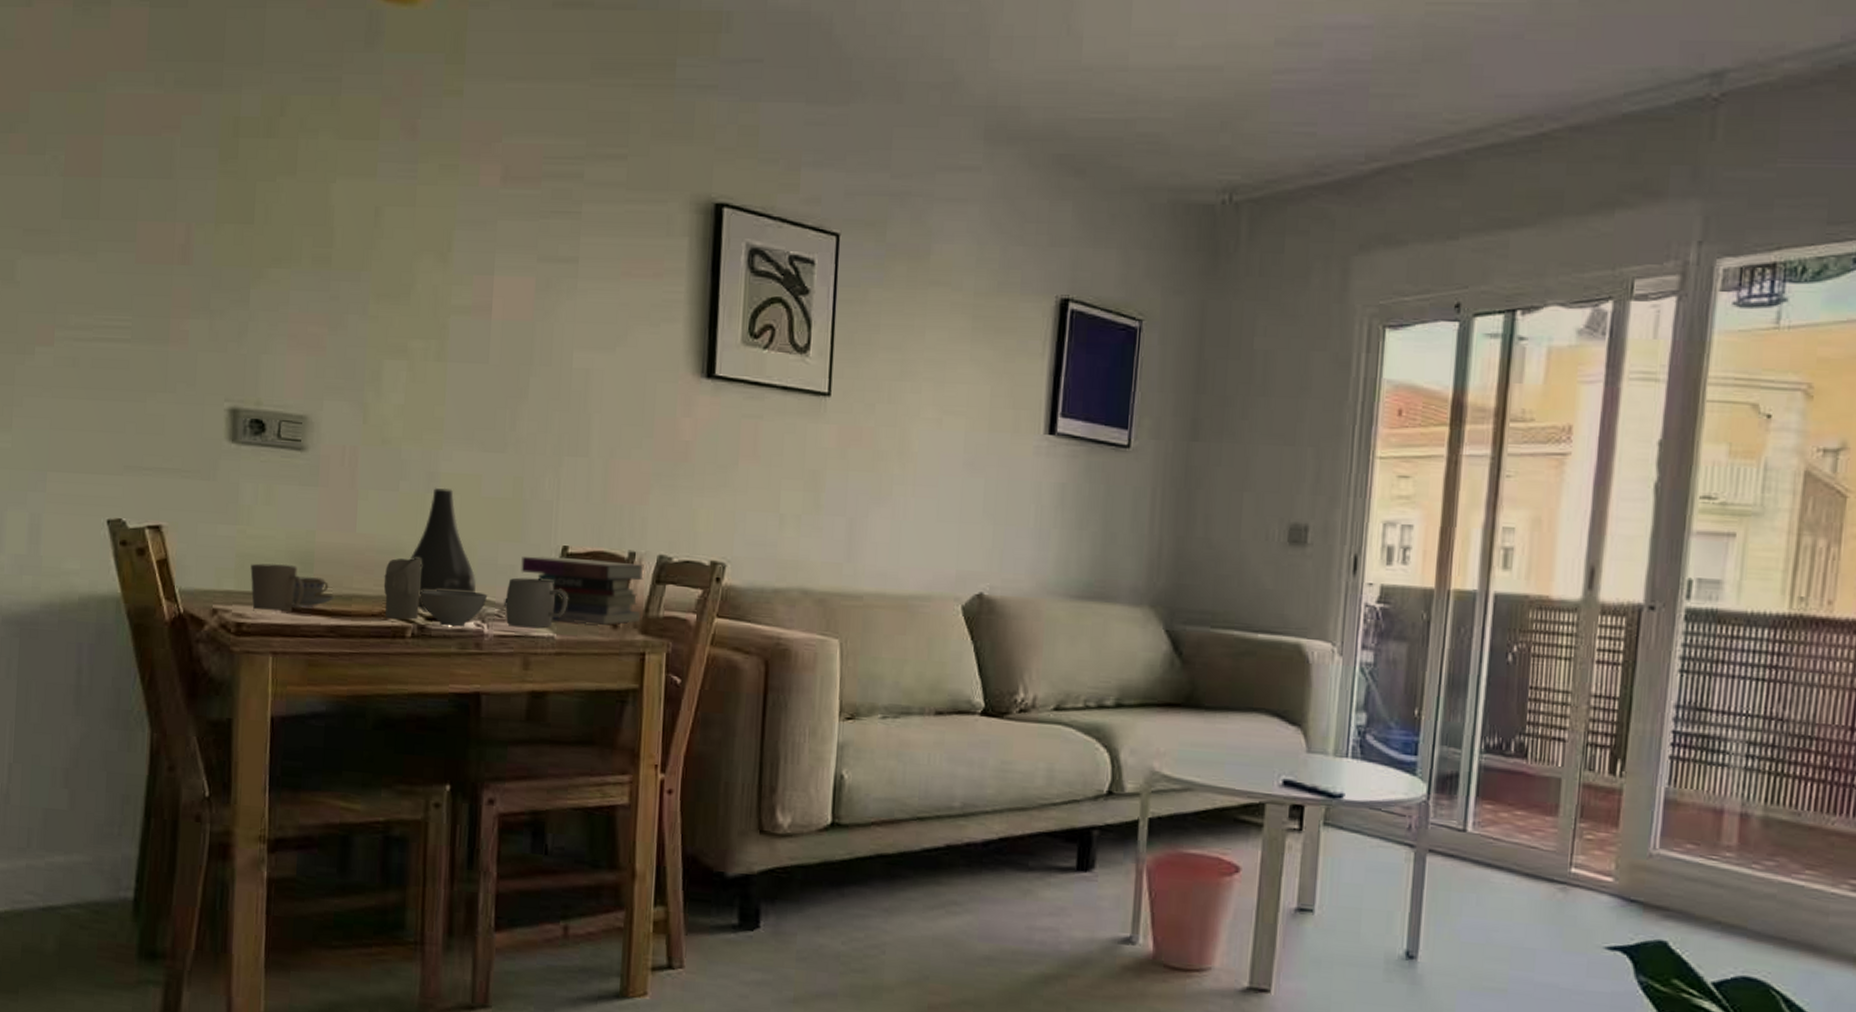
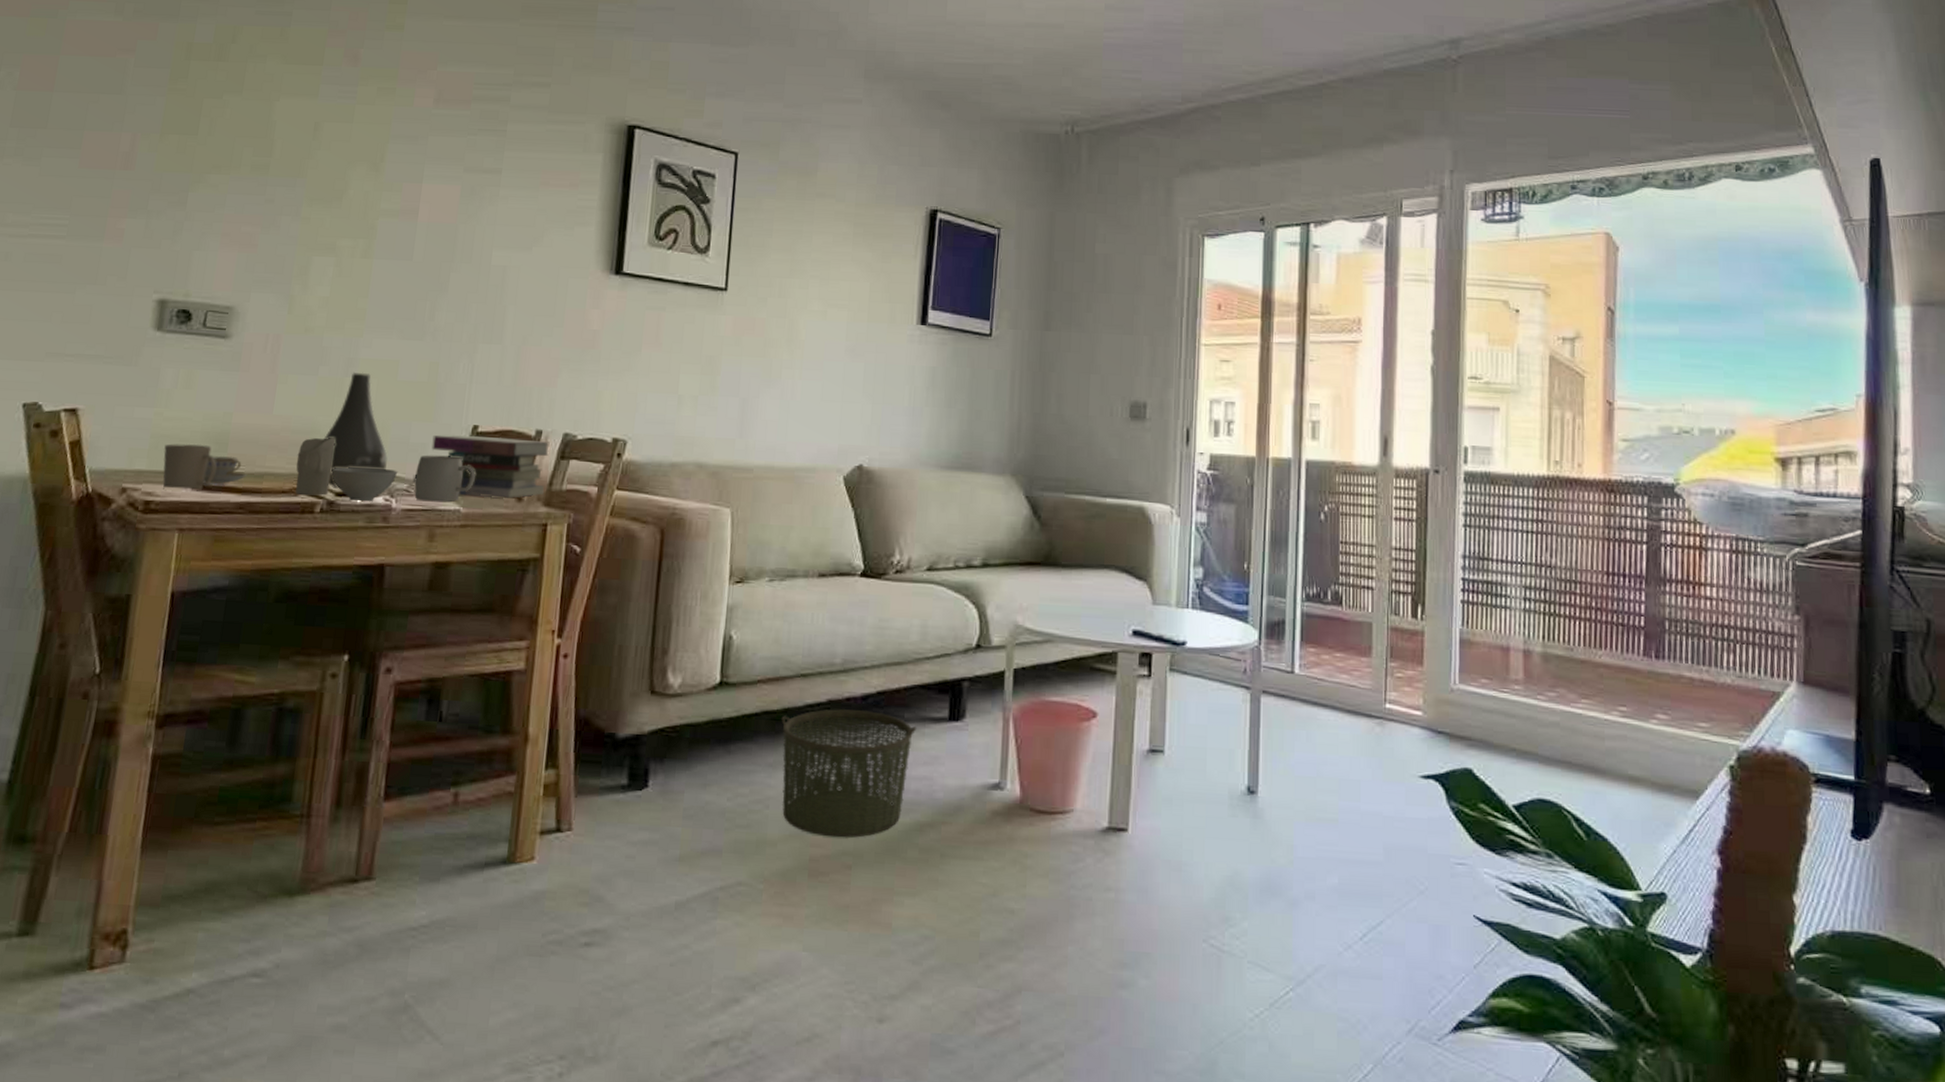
basket: none [897,854,1042,987] -> present [781,709,917,838]

